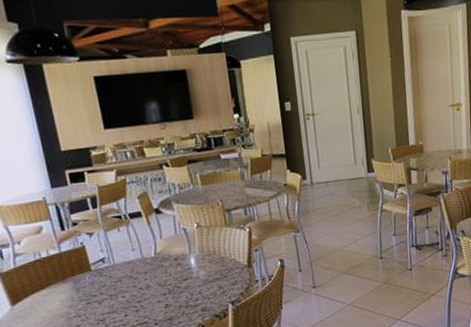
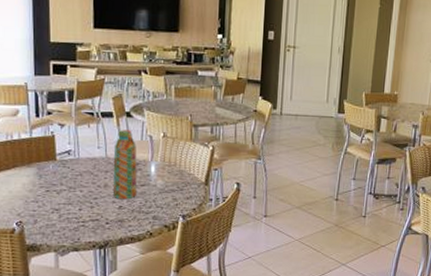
water bottle: none [149,226,181,298] -> present [113,129,137,200]

